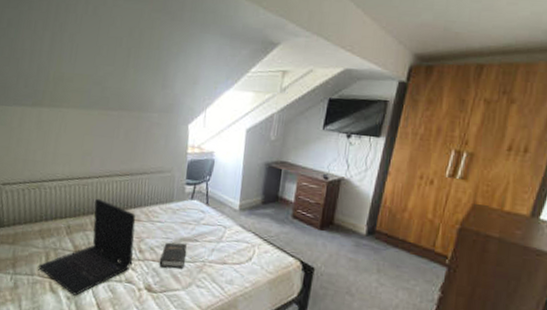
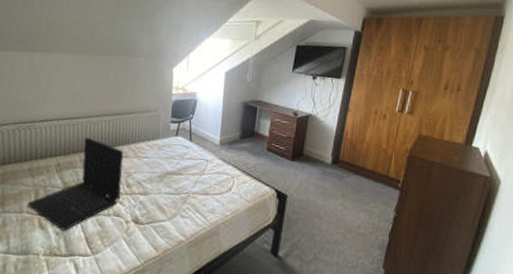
hardback book: present [159,242,187,269] -> none [145,176,172,201]

